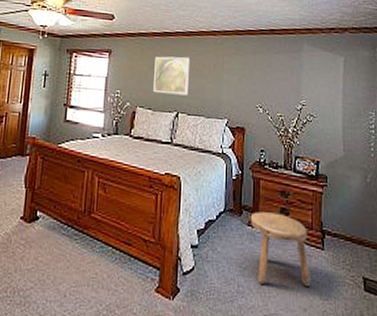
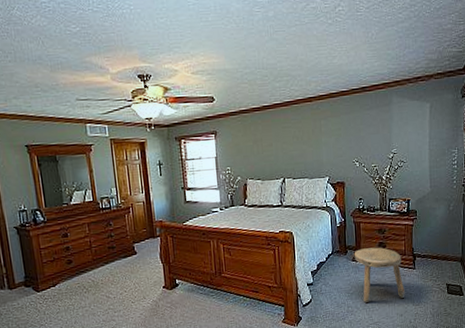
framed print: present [153,56,189,96] -> none [258,126,291,164]

